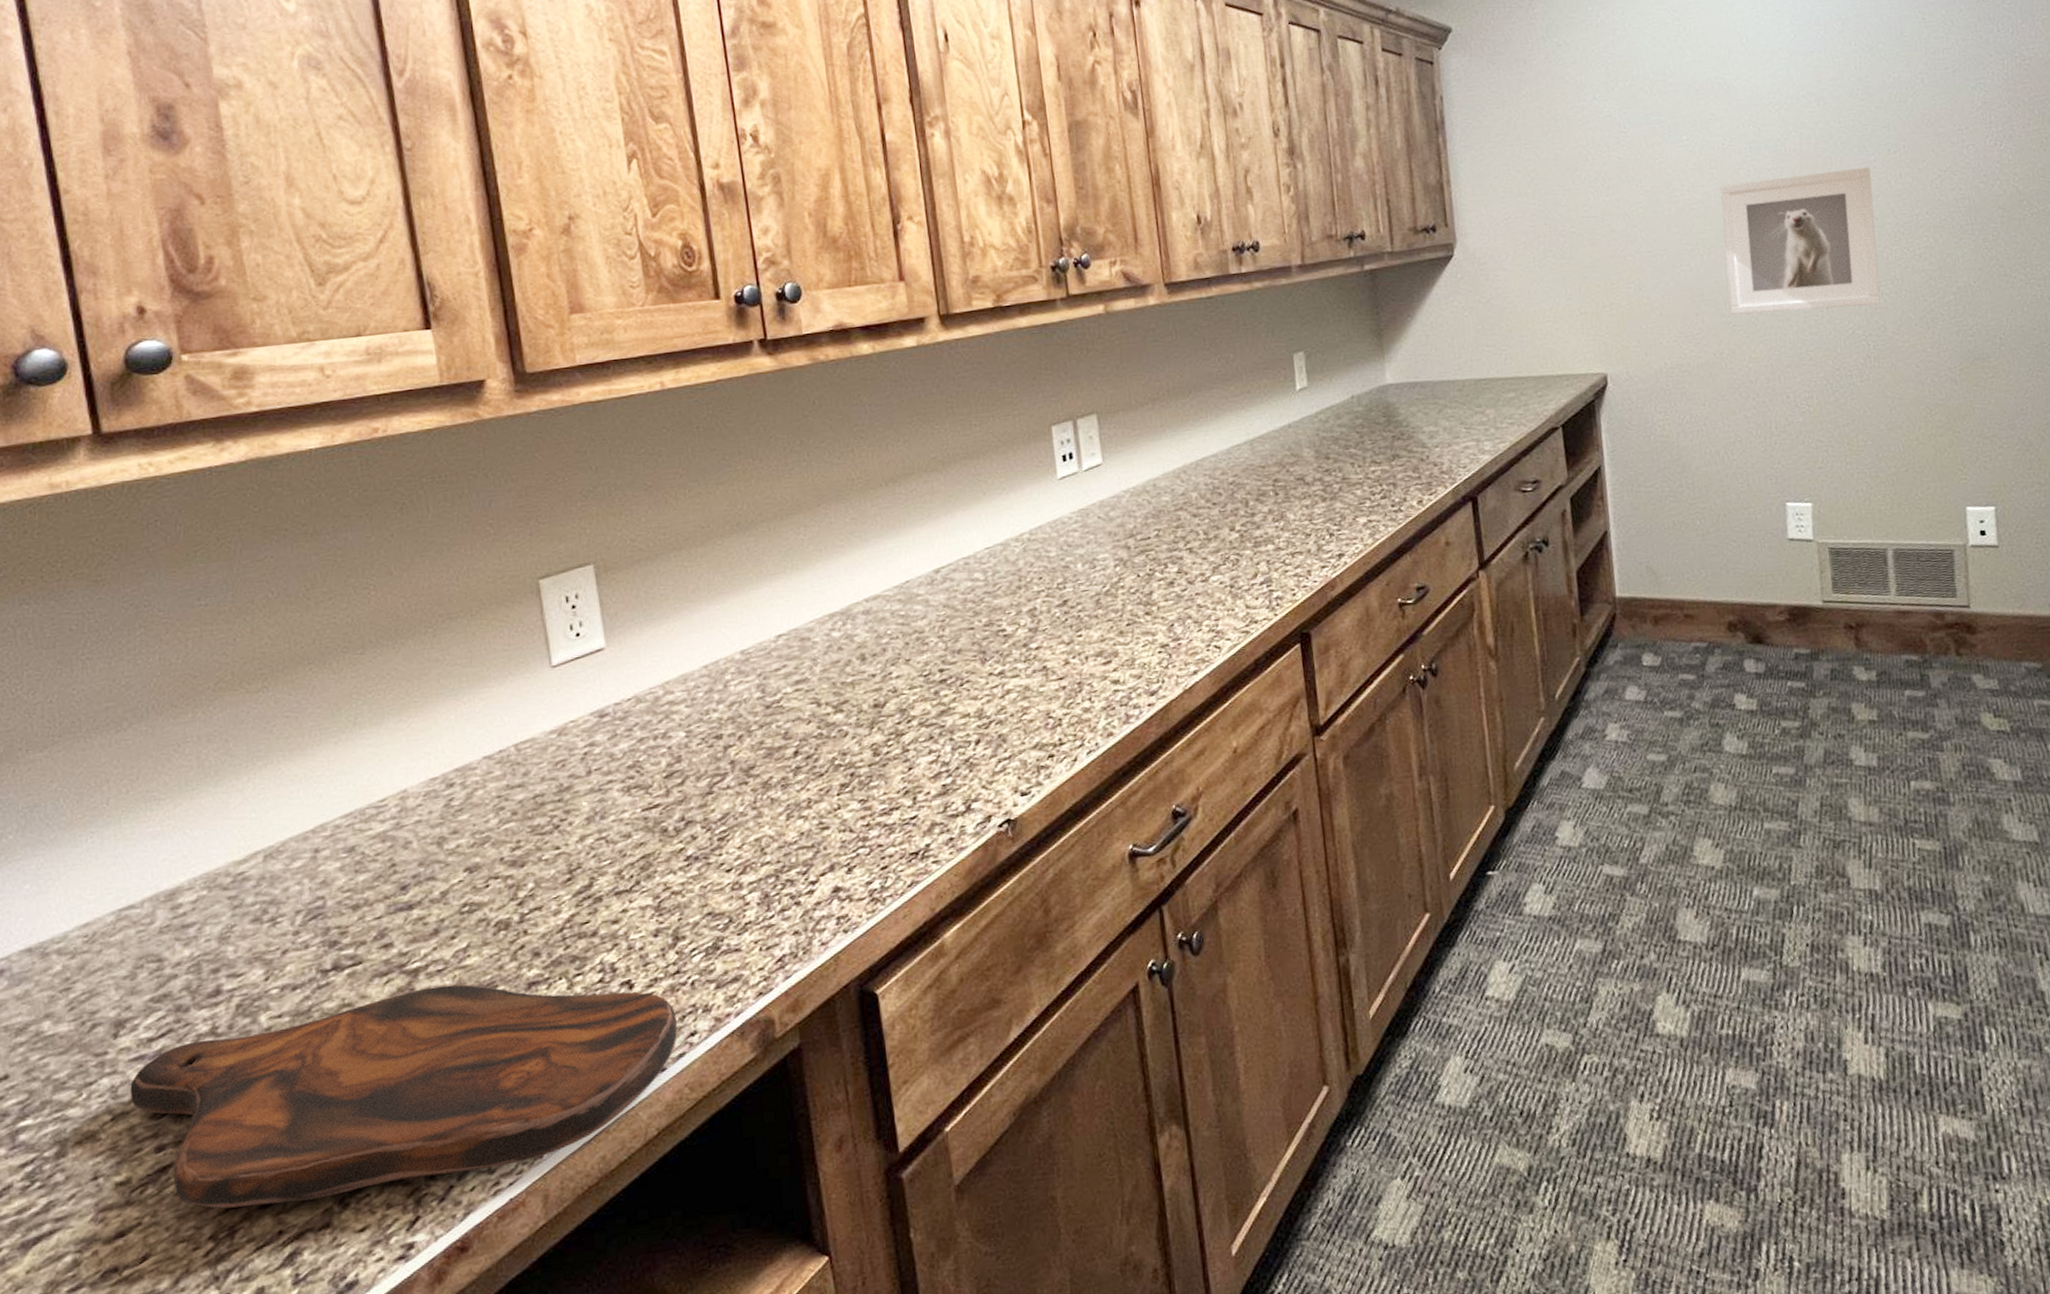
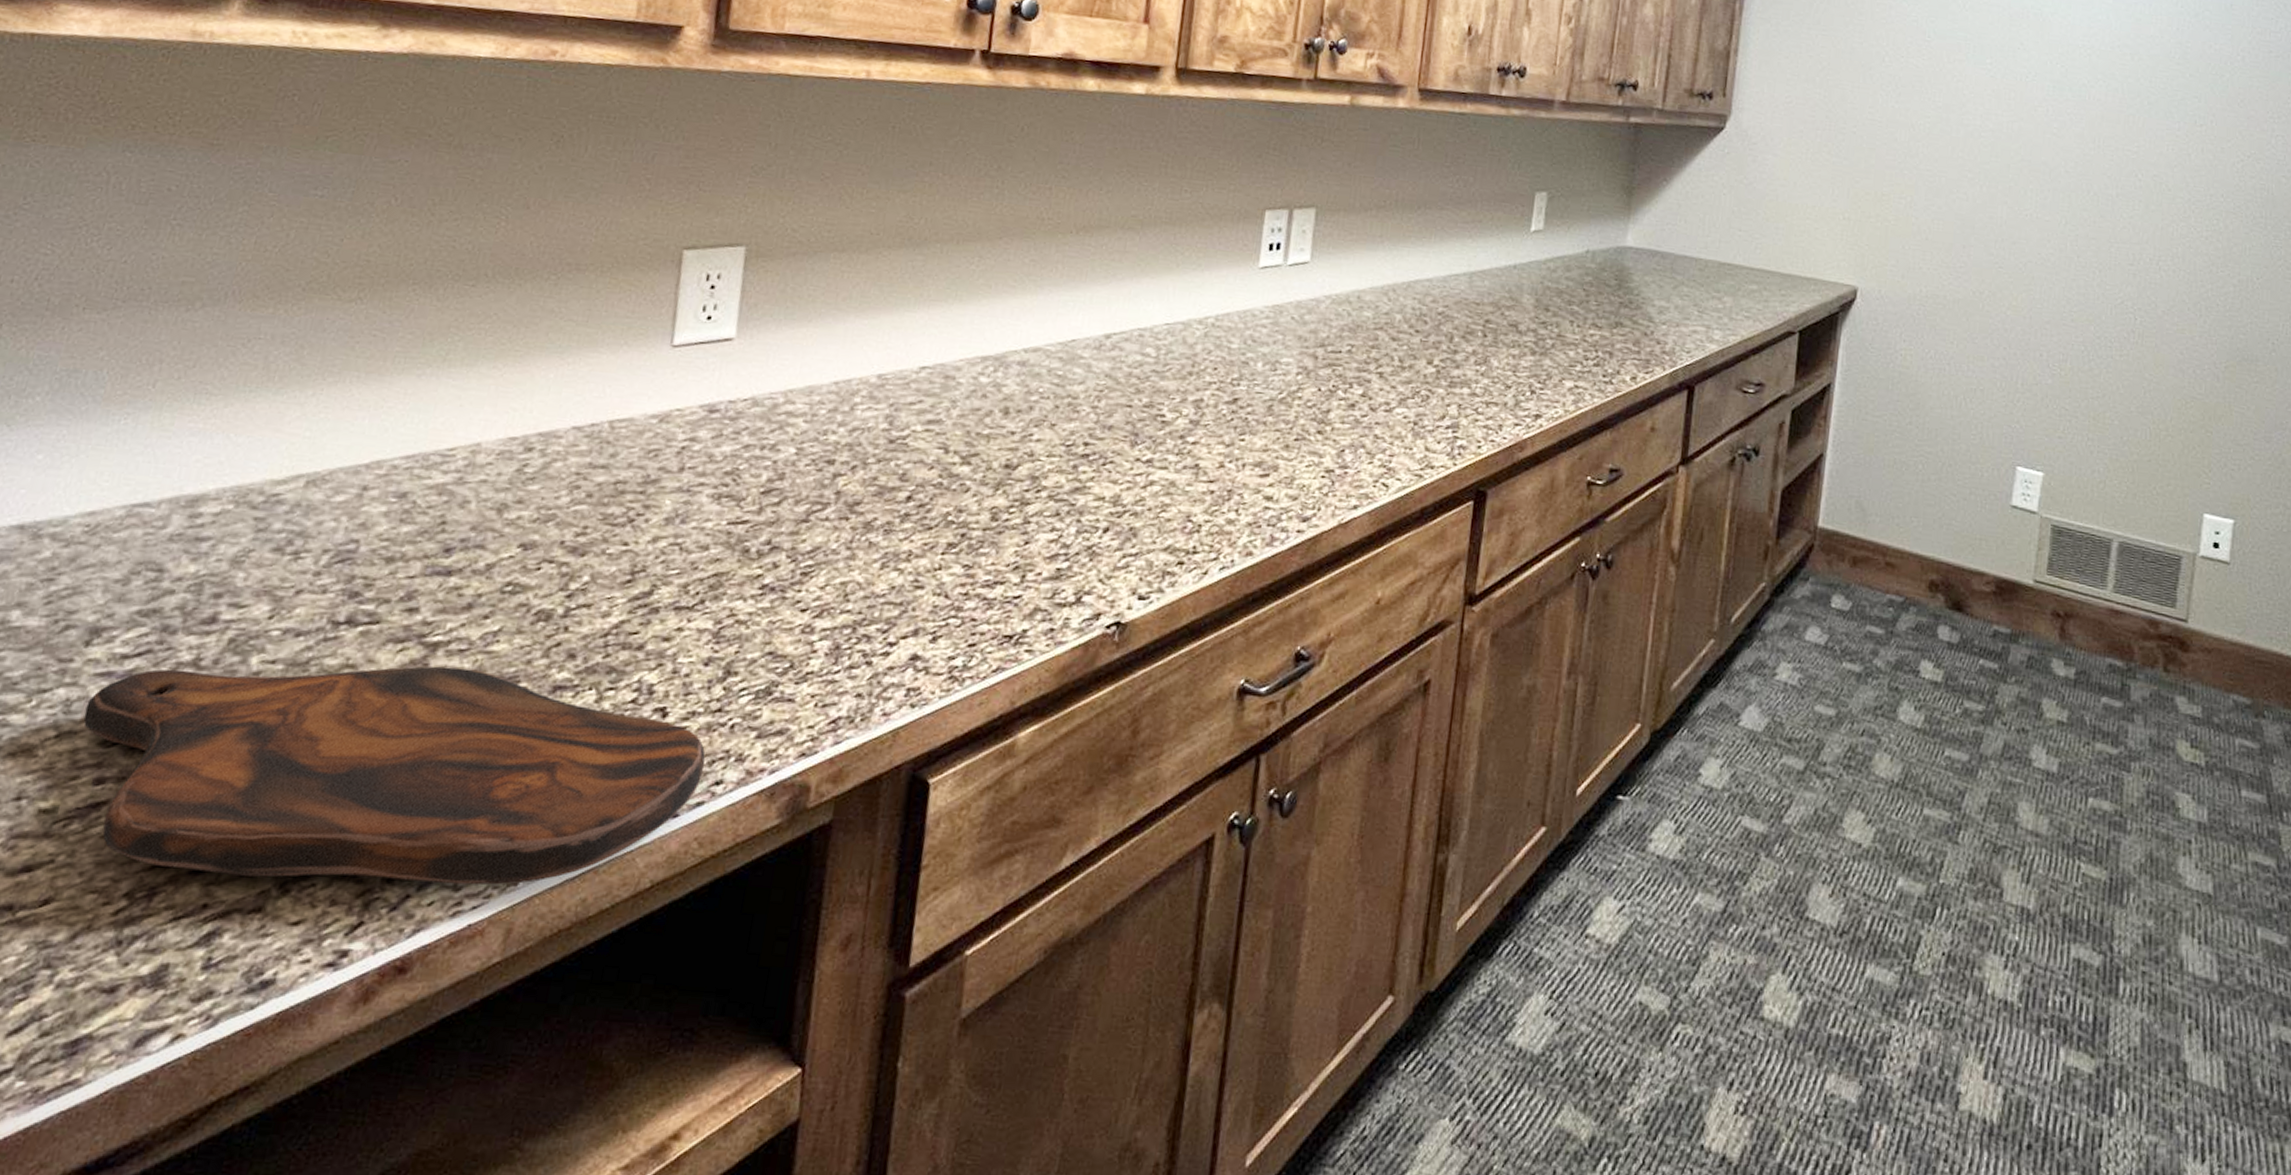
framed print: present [1720,167,1880,315] -> none [1999,118,2173,280]

